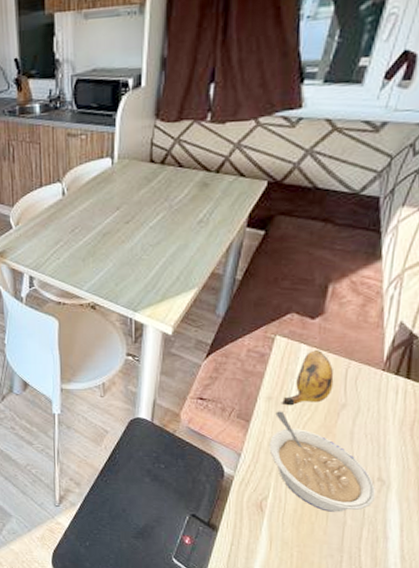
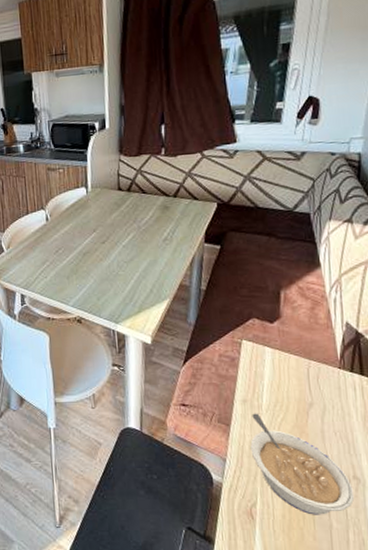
banana: present [281,350,334,406] -> none [255,352,299,408]

